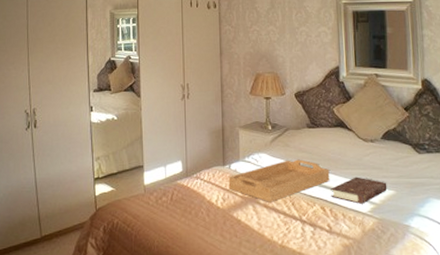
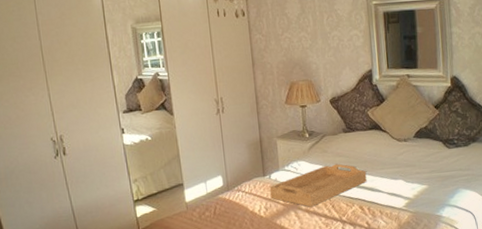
book: present [331,176,387,204] -> none [368,175,420,201]

